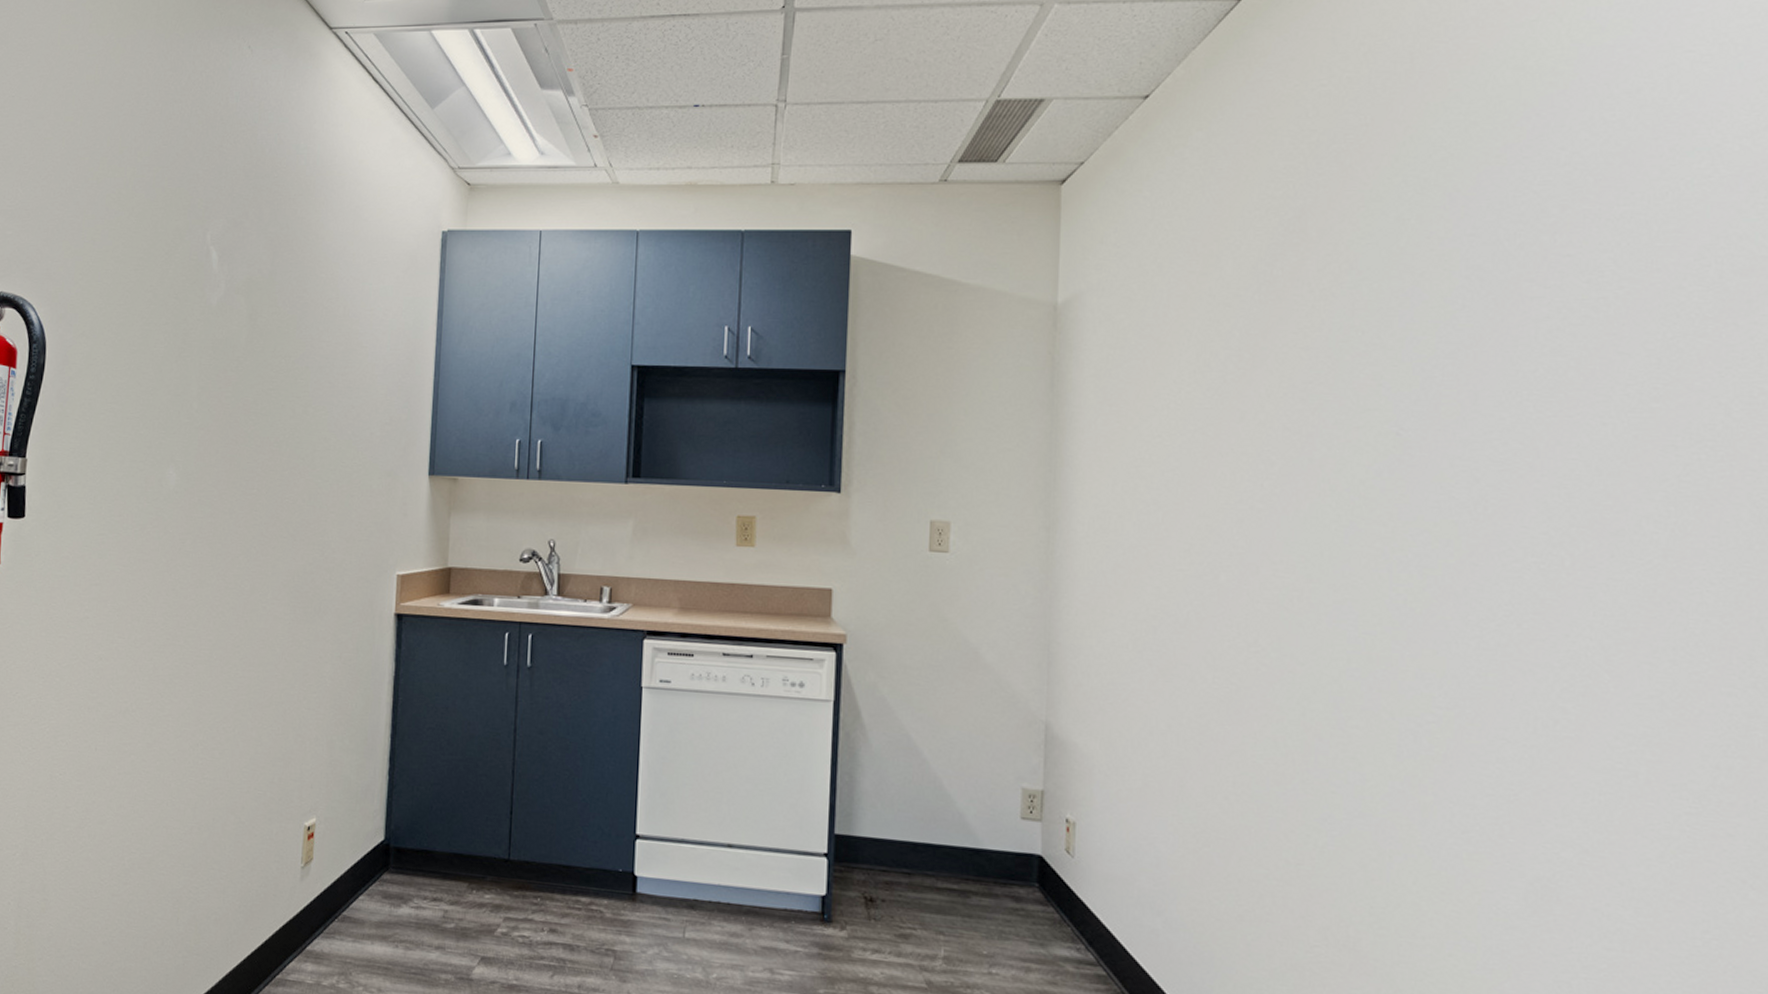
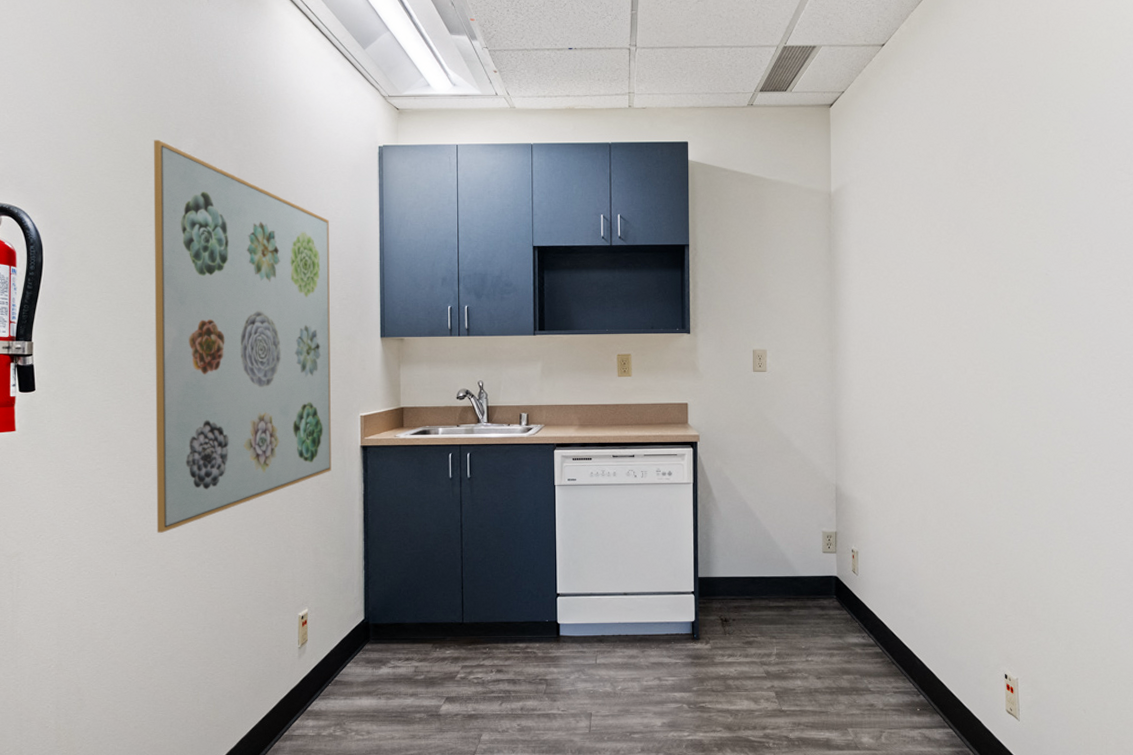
wall art: none [146,219,375,703] -> present [153,139,331,533]

